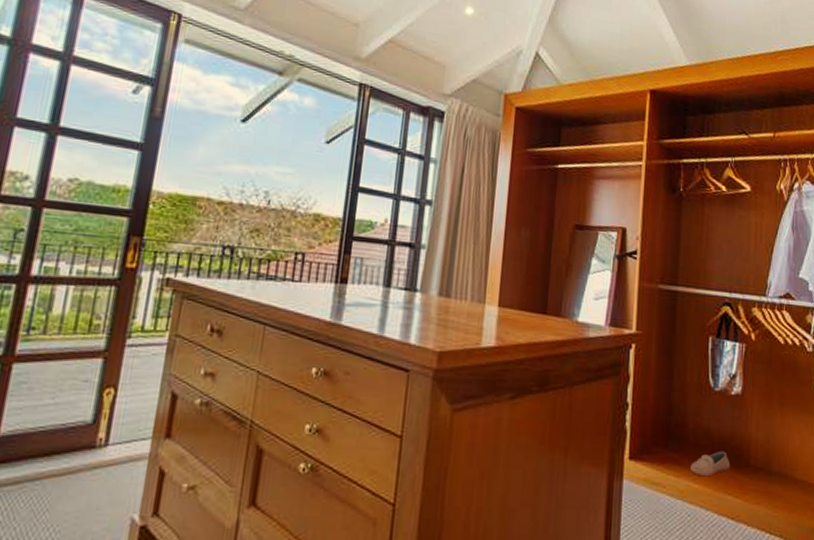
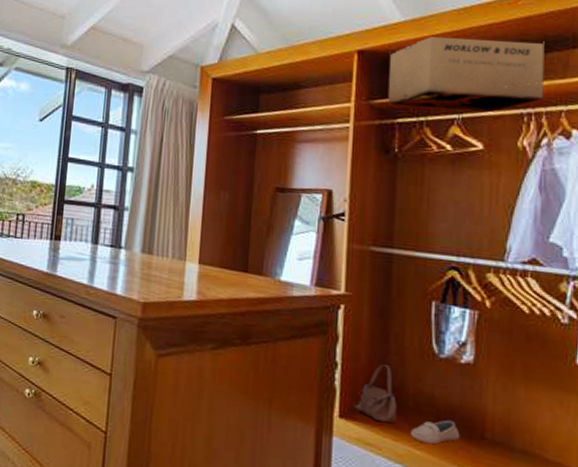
handbag: none [642,402,679,461] -> present [353,364,397,424]
box: none [674,81,797,157] -> present [387,36,545,112]

